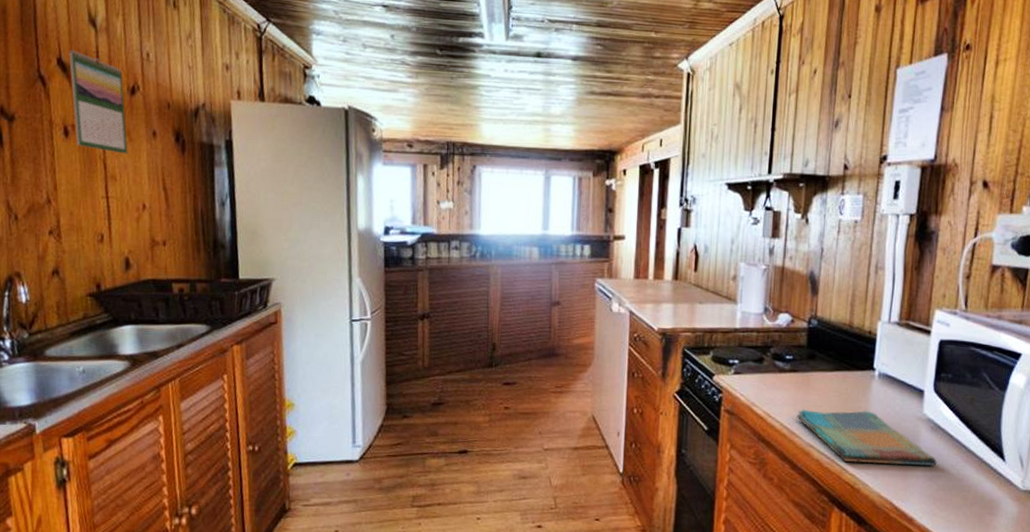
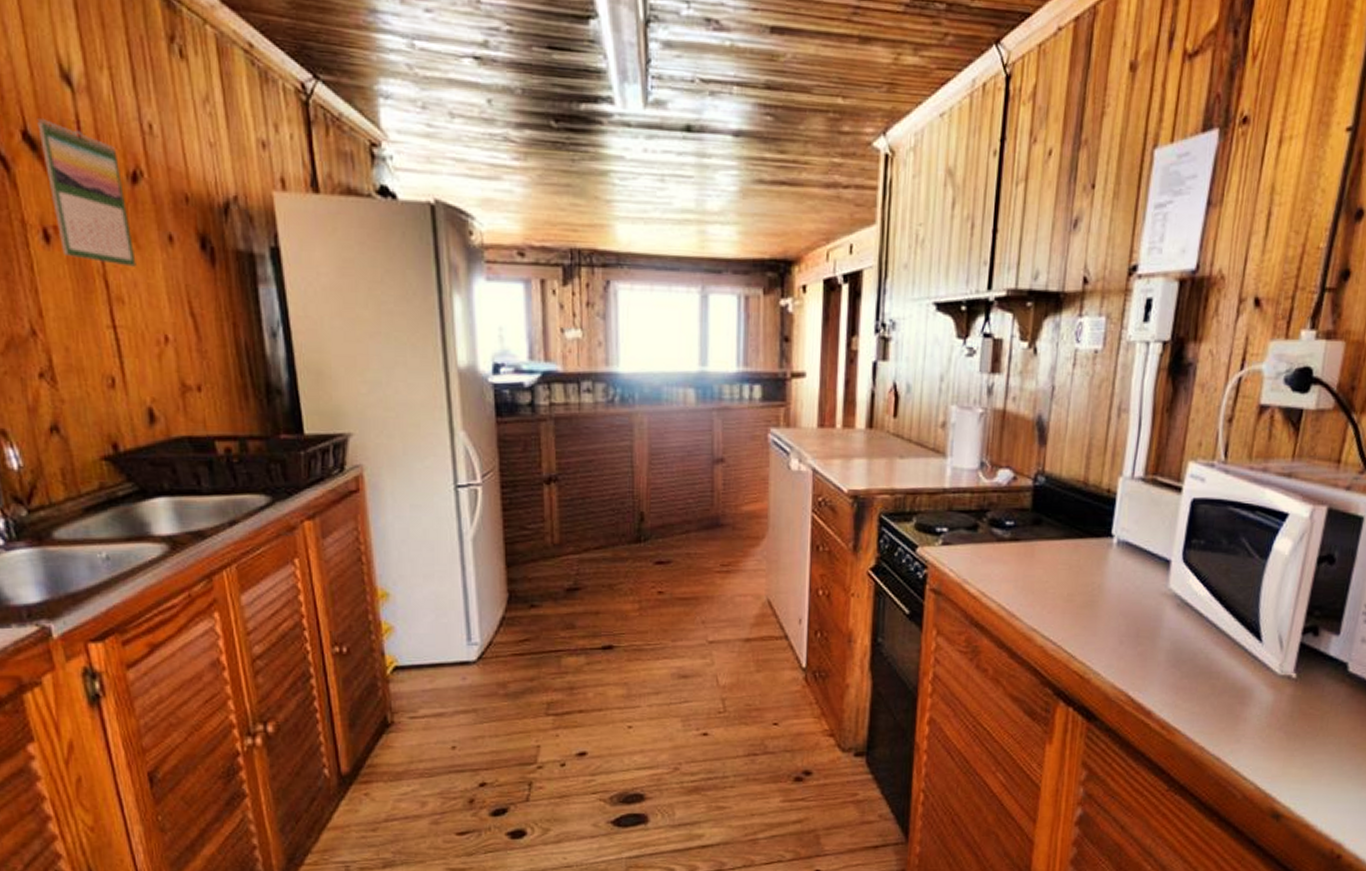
dish towel: present [797,409,937,466] -> none [1017,586,1182,650]

